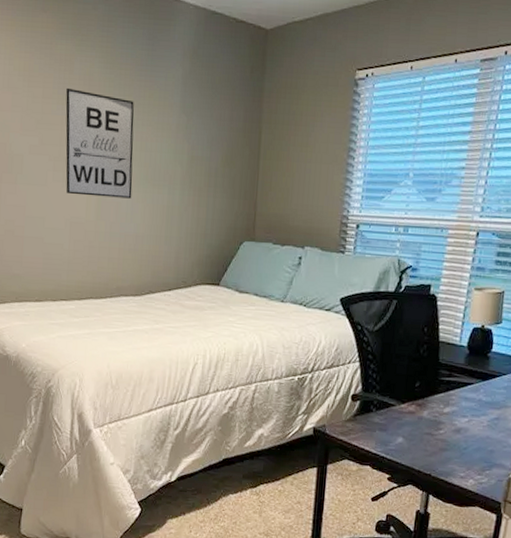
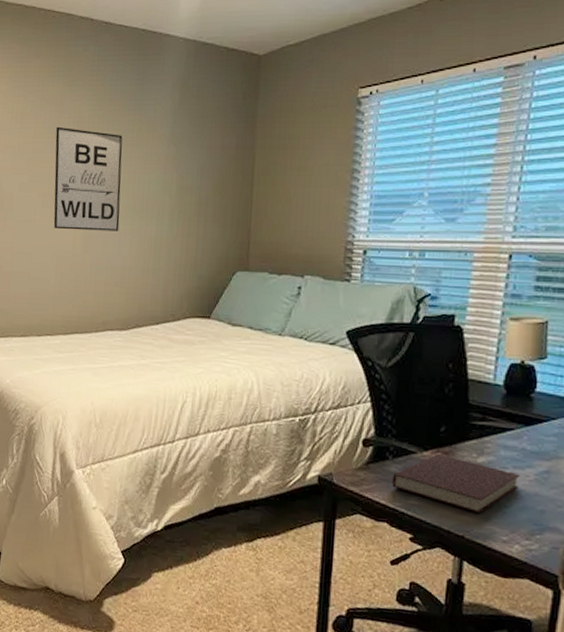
notebook: none [375,406,477,455] -> present [392,454,521,513]

